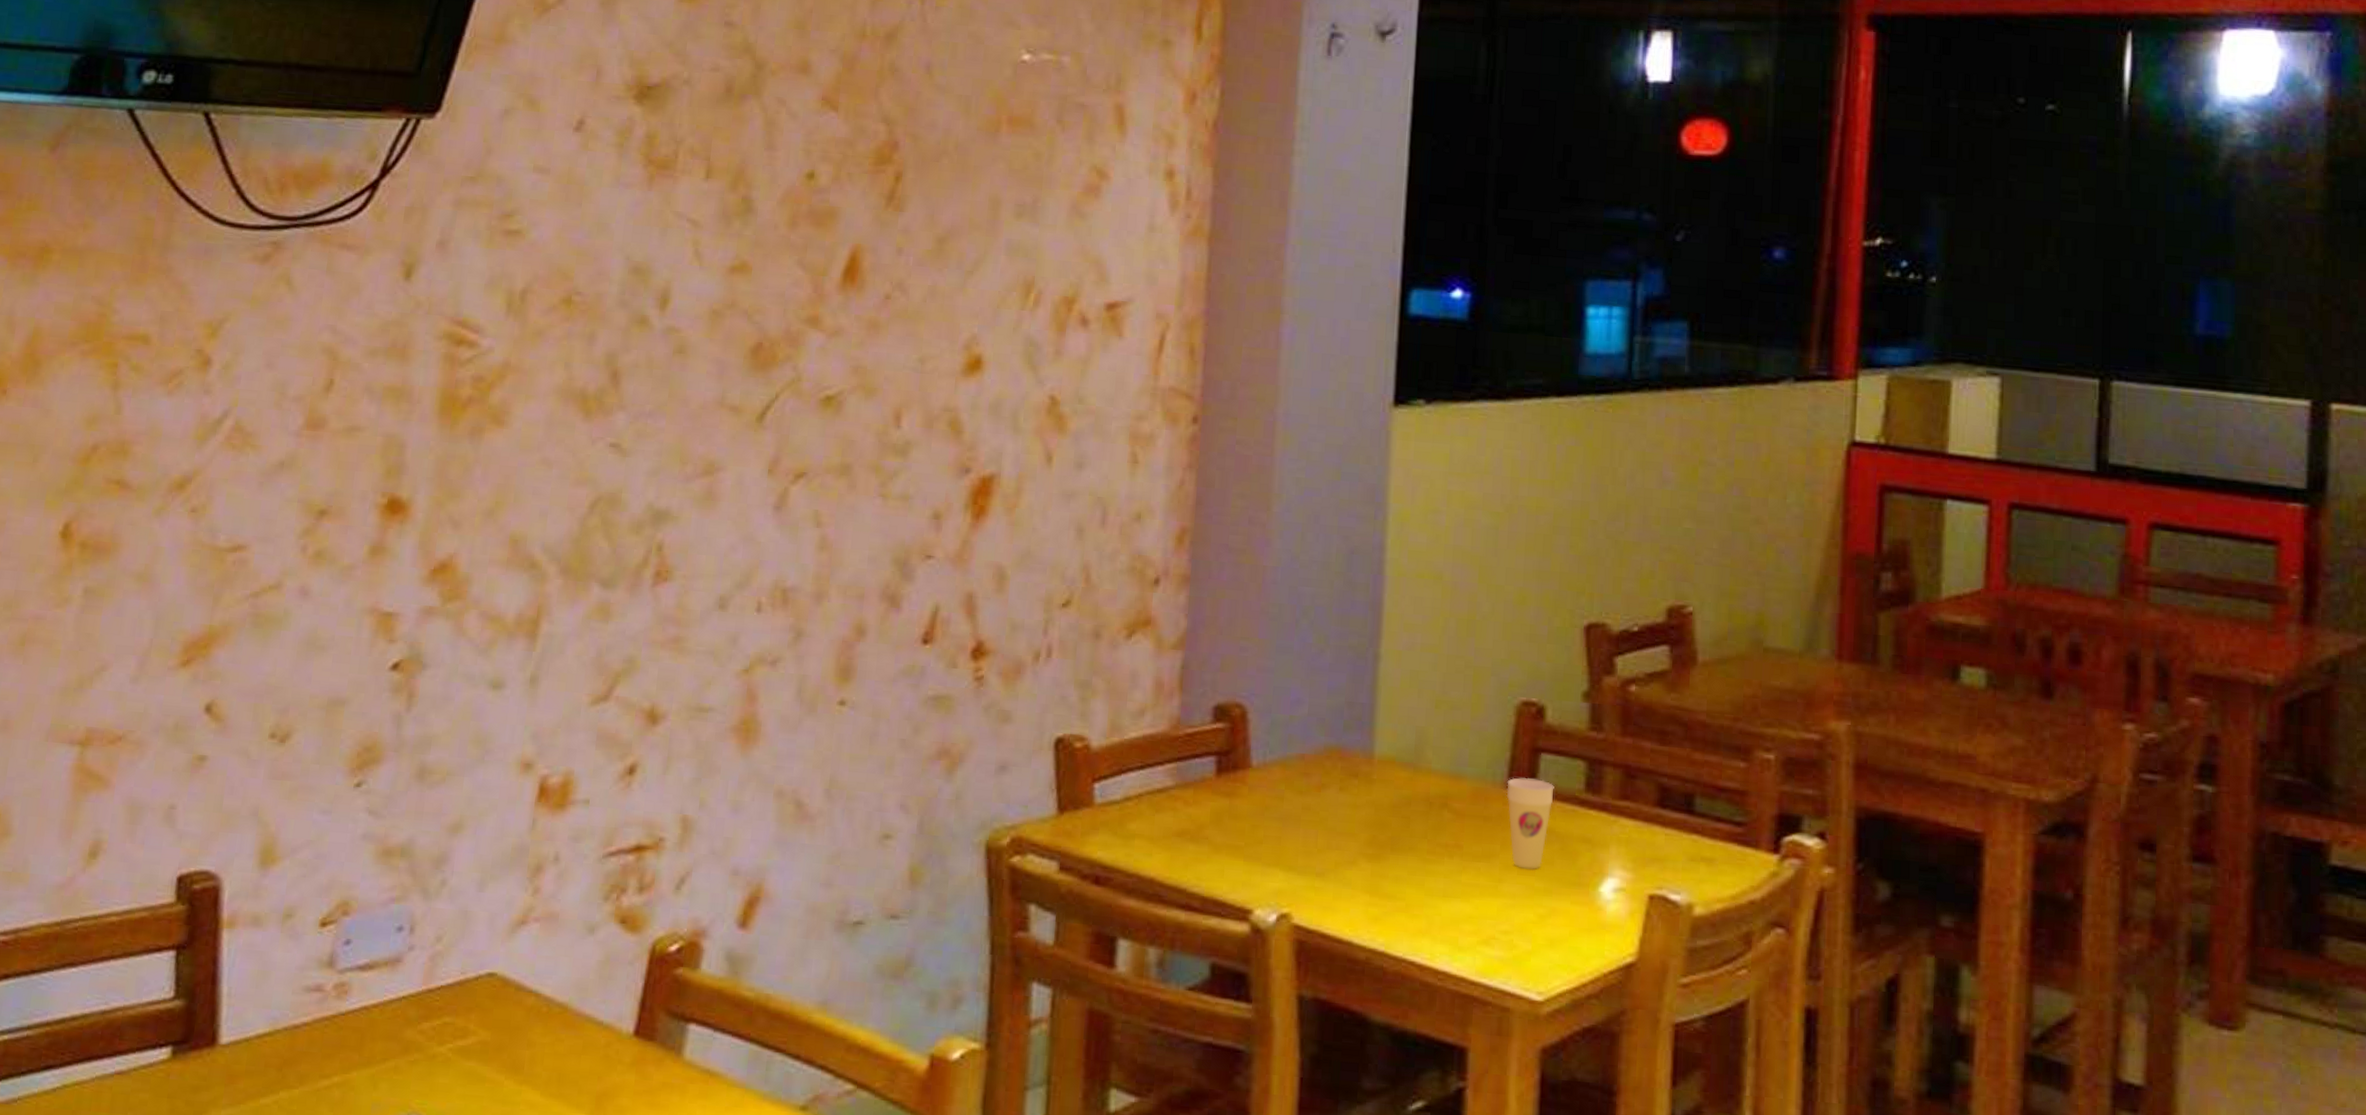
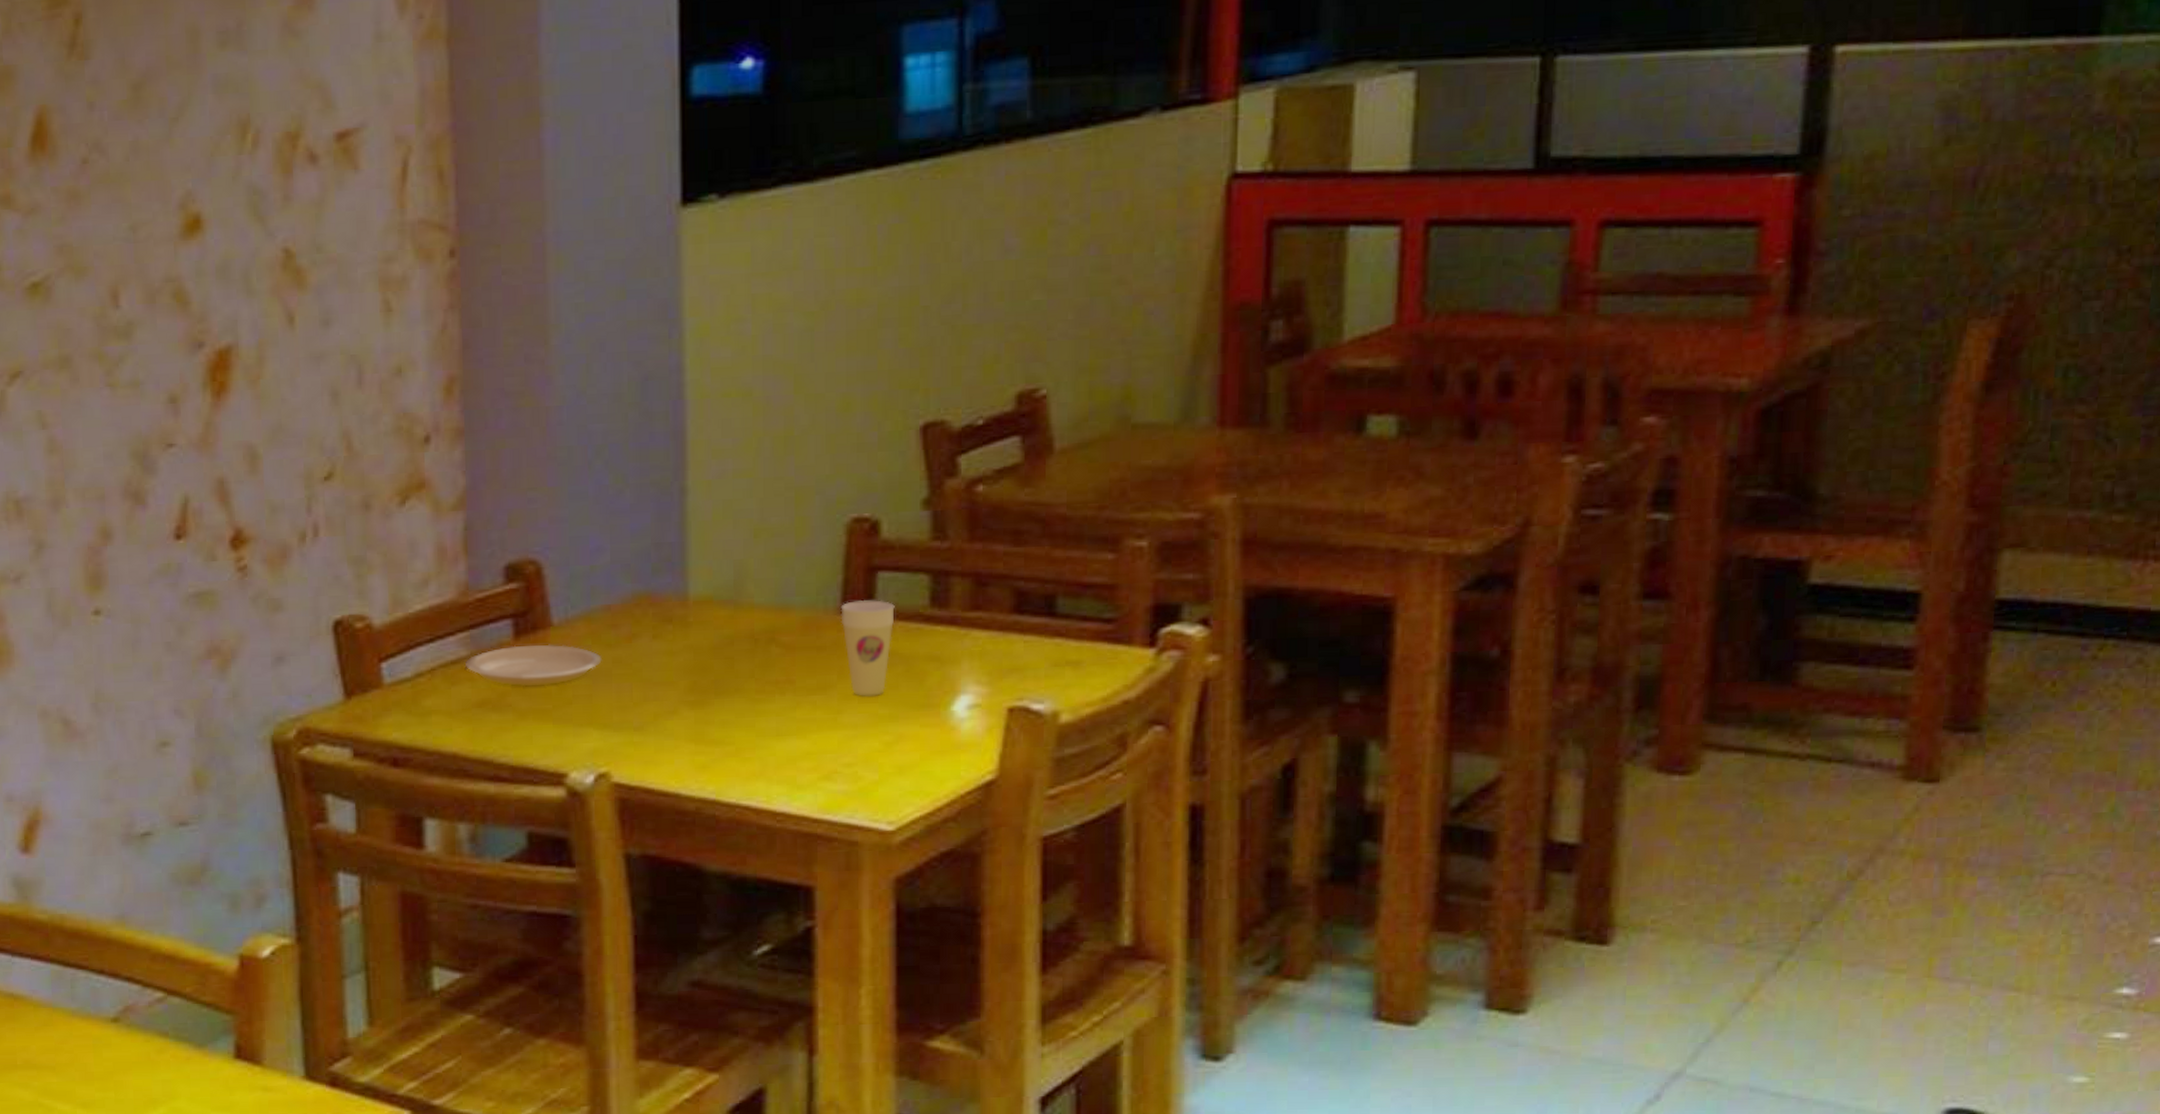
plate: none [1170,781,1293,824] -> present [466,644,602,687]

